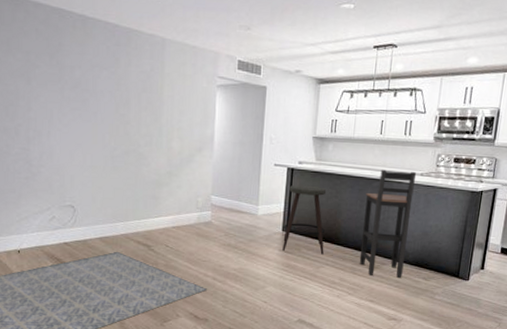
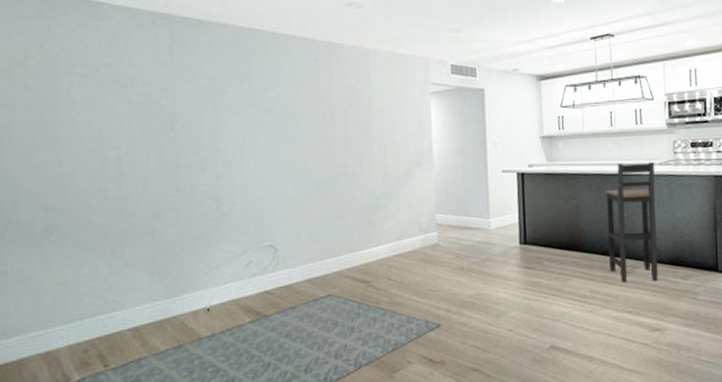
bar stool: present [282,184,327,255] -> none [520,189,569,268]

